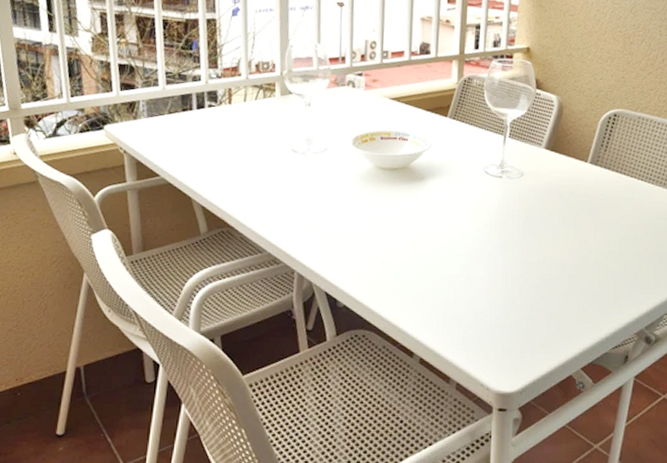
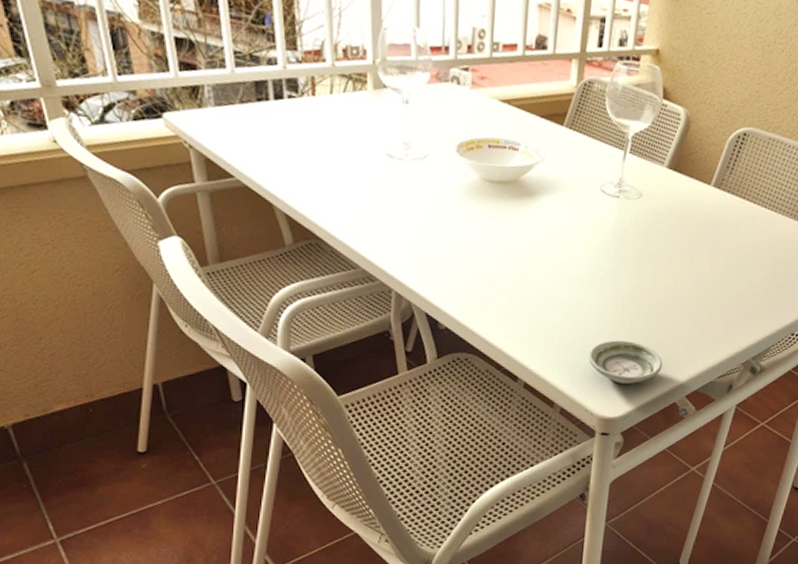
saucer: none [481,313,555,357] -> present [588,340,663,384]

